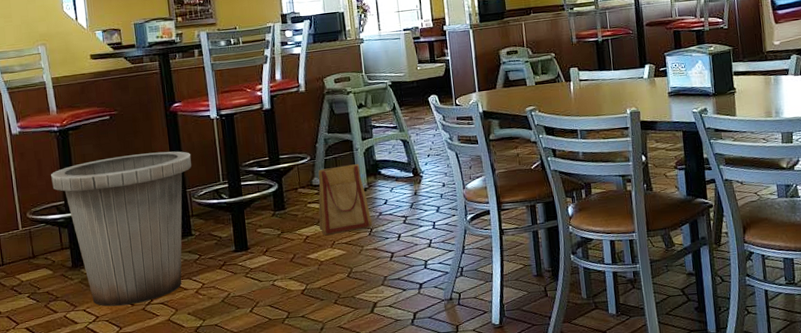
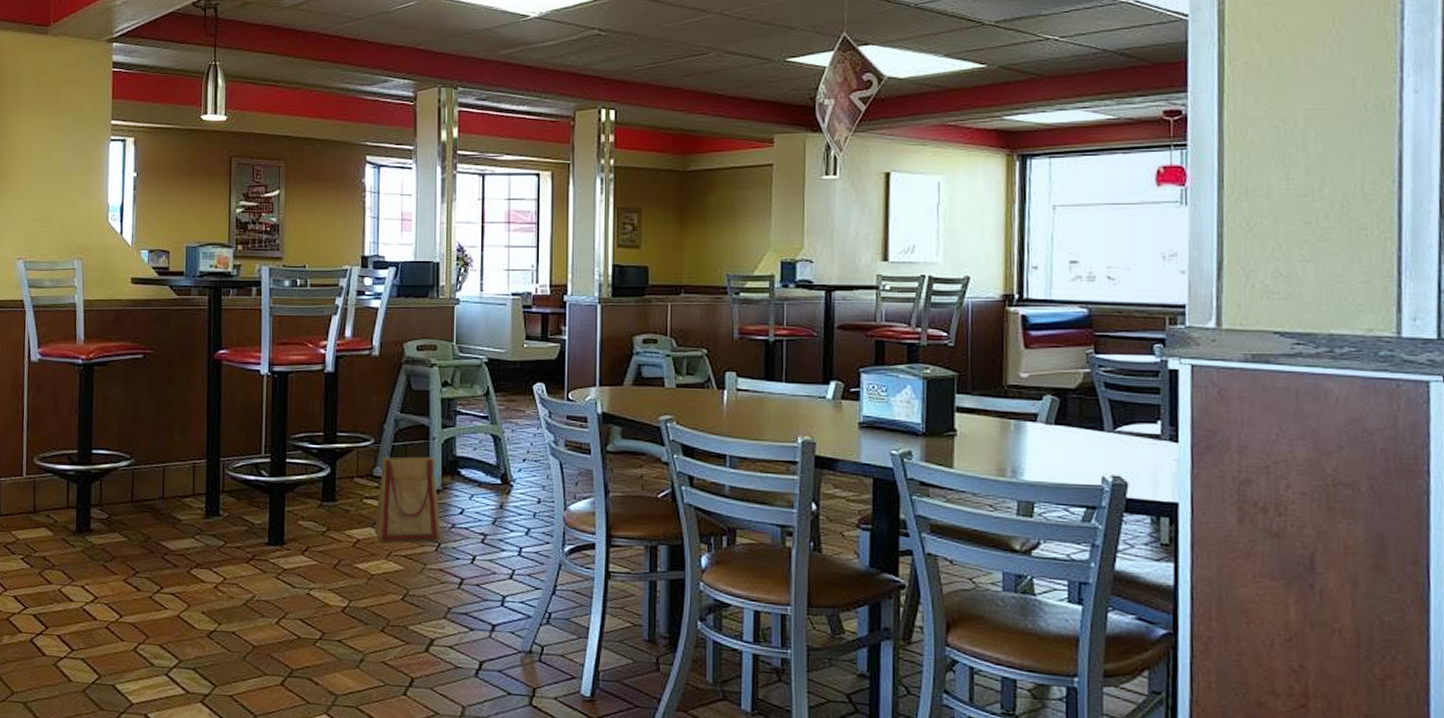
trash can: present [51,151,192,307] -> none [67,405,232,589]

